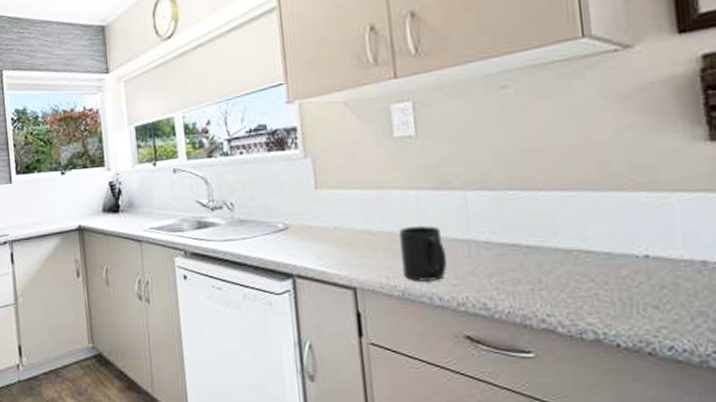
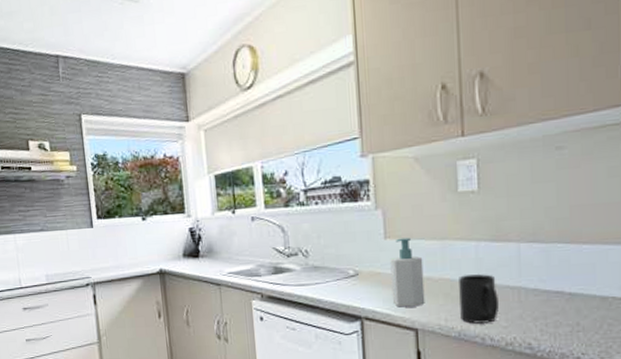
soap bottle: none [322,187,363,264] -> present [390,237,425,307]

